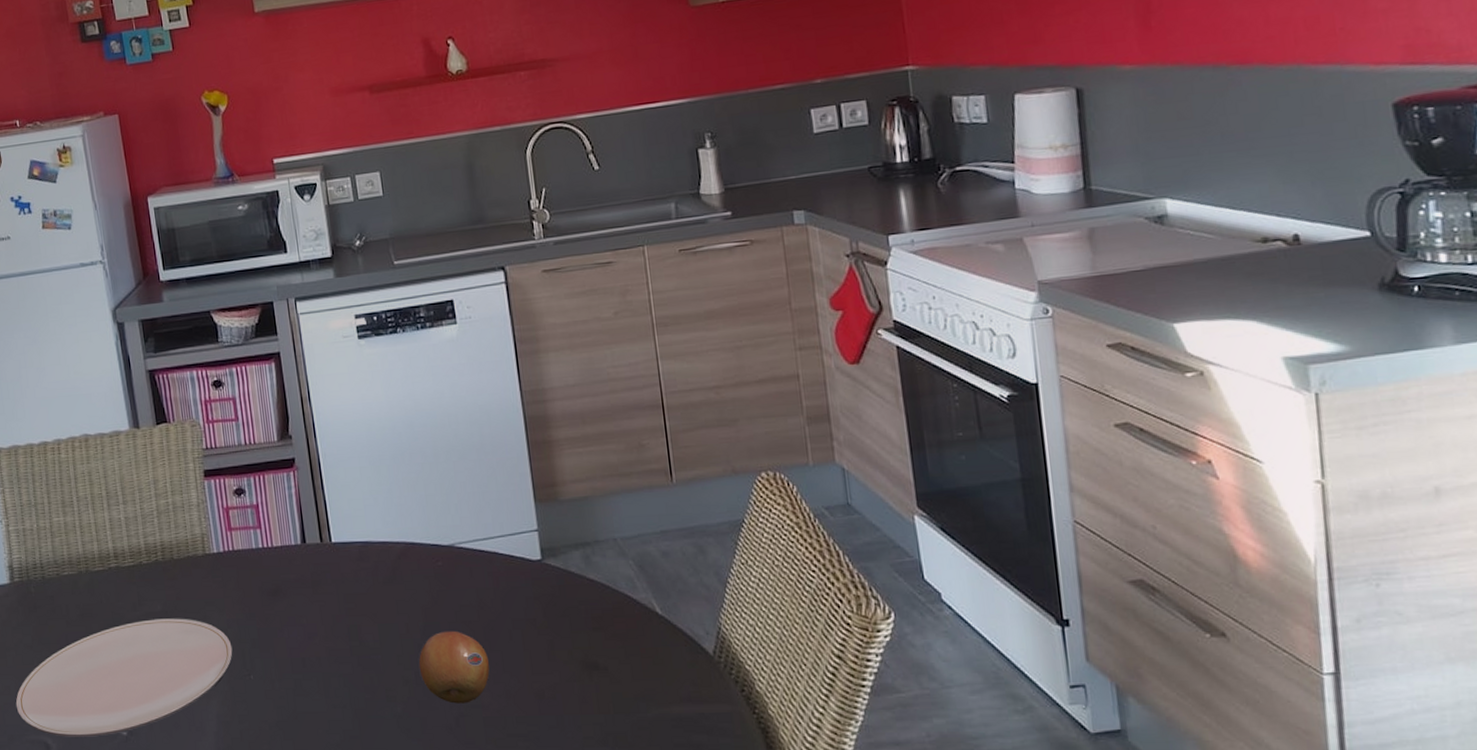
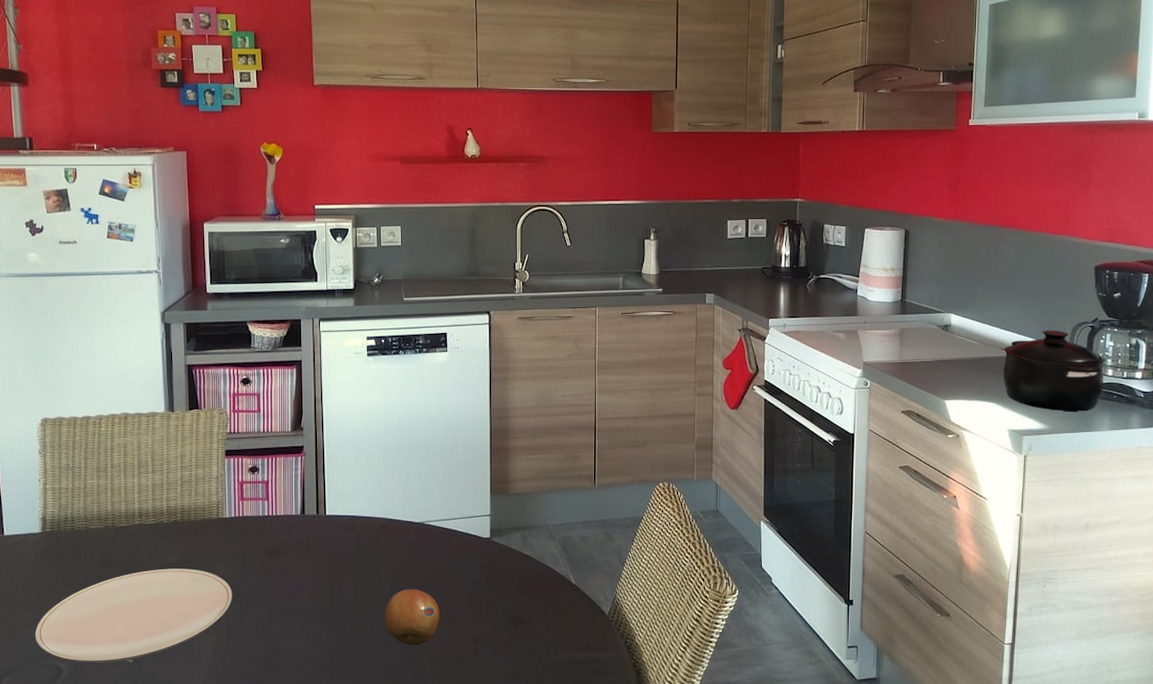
saucepan: none [1259,204,1435,323] -> present [1003,330,1106,411]

